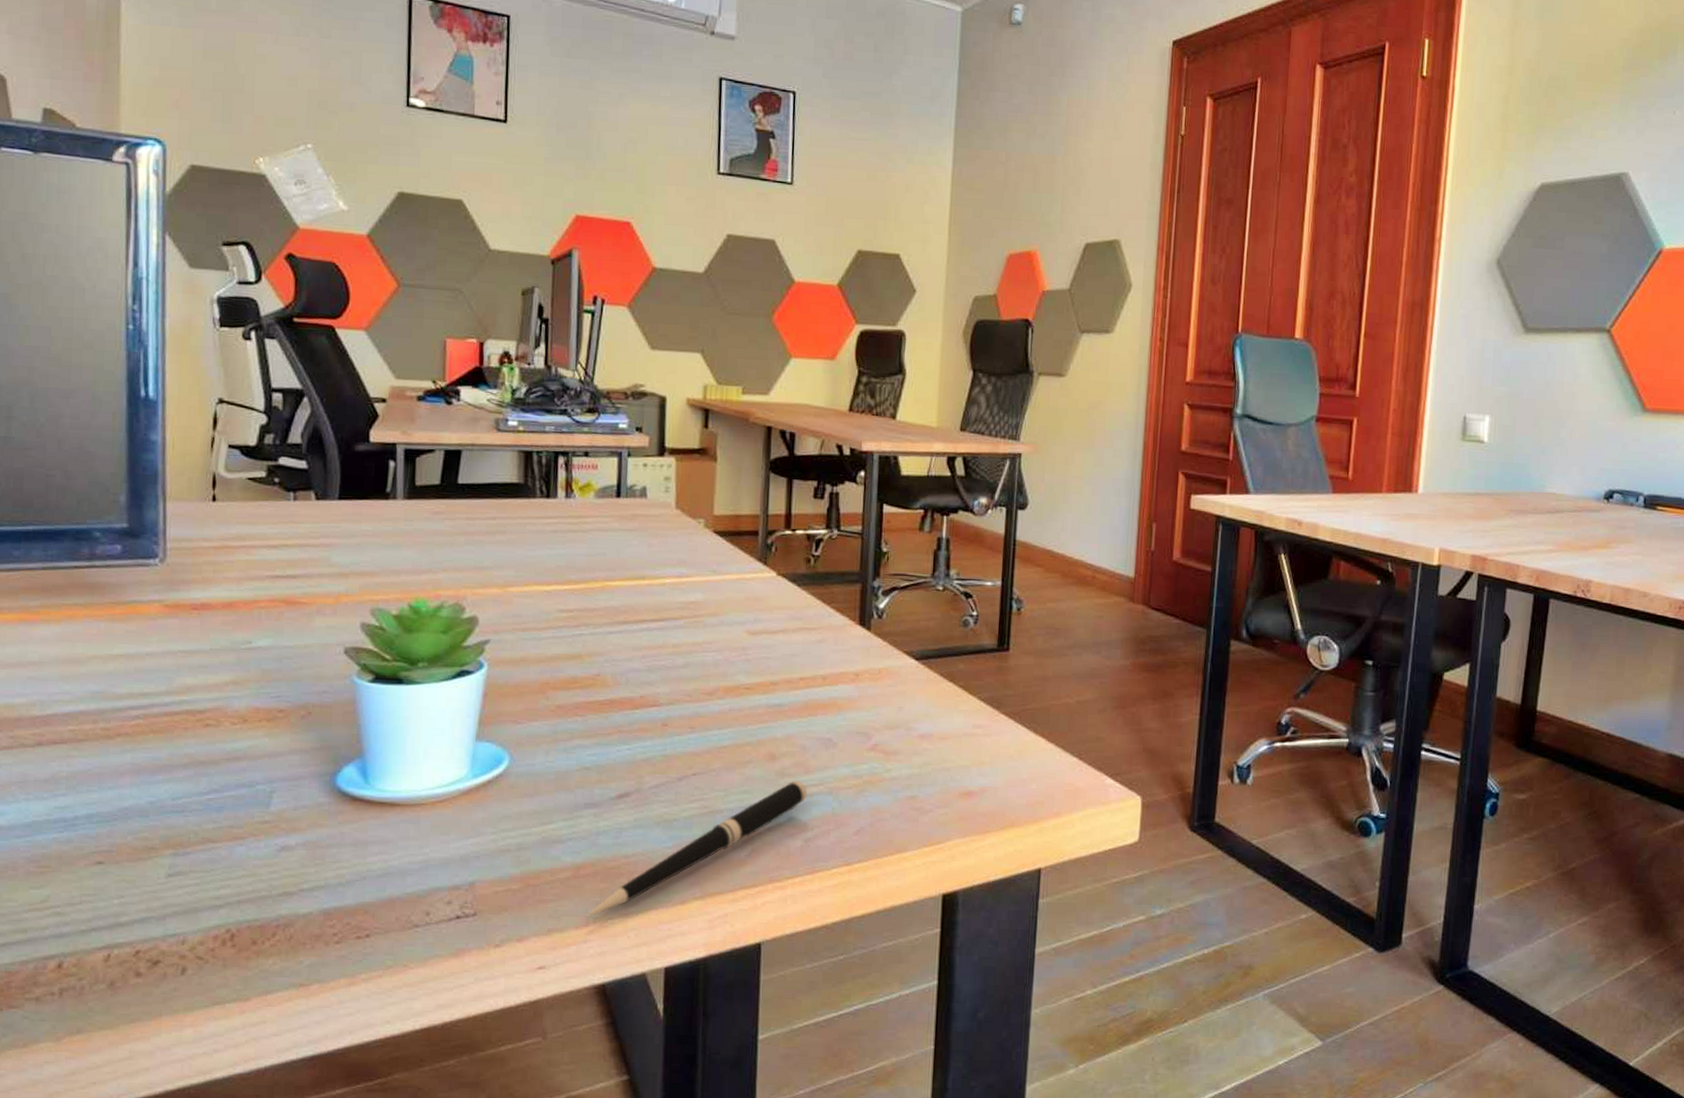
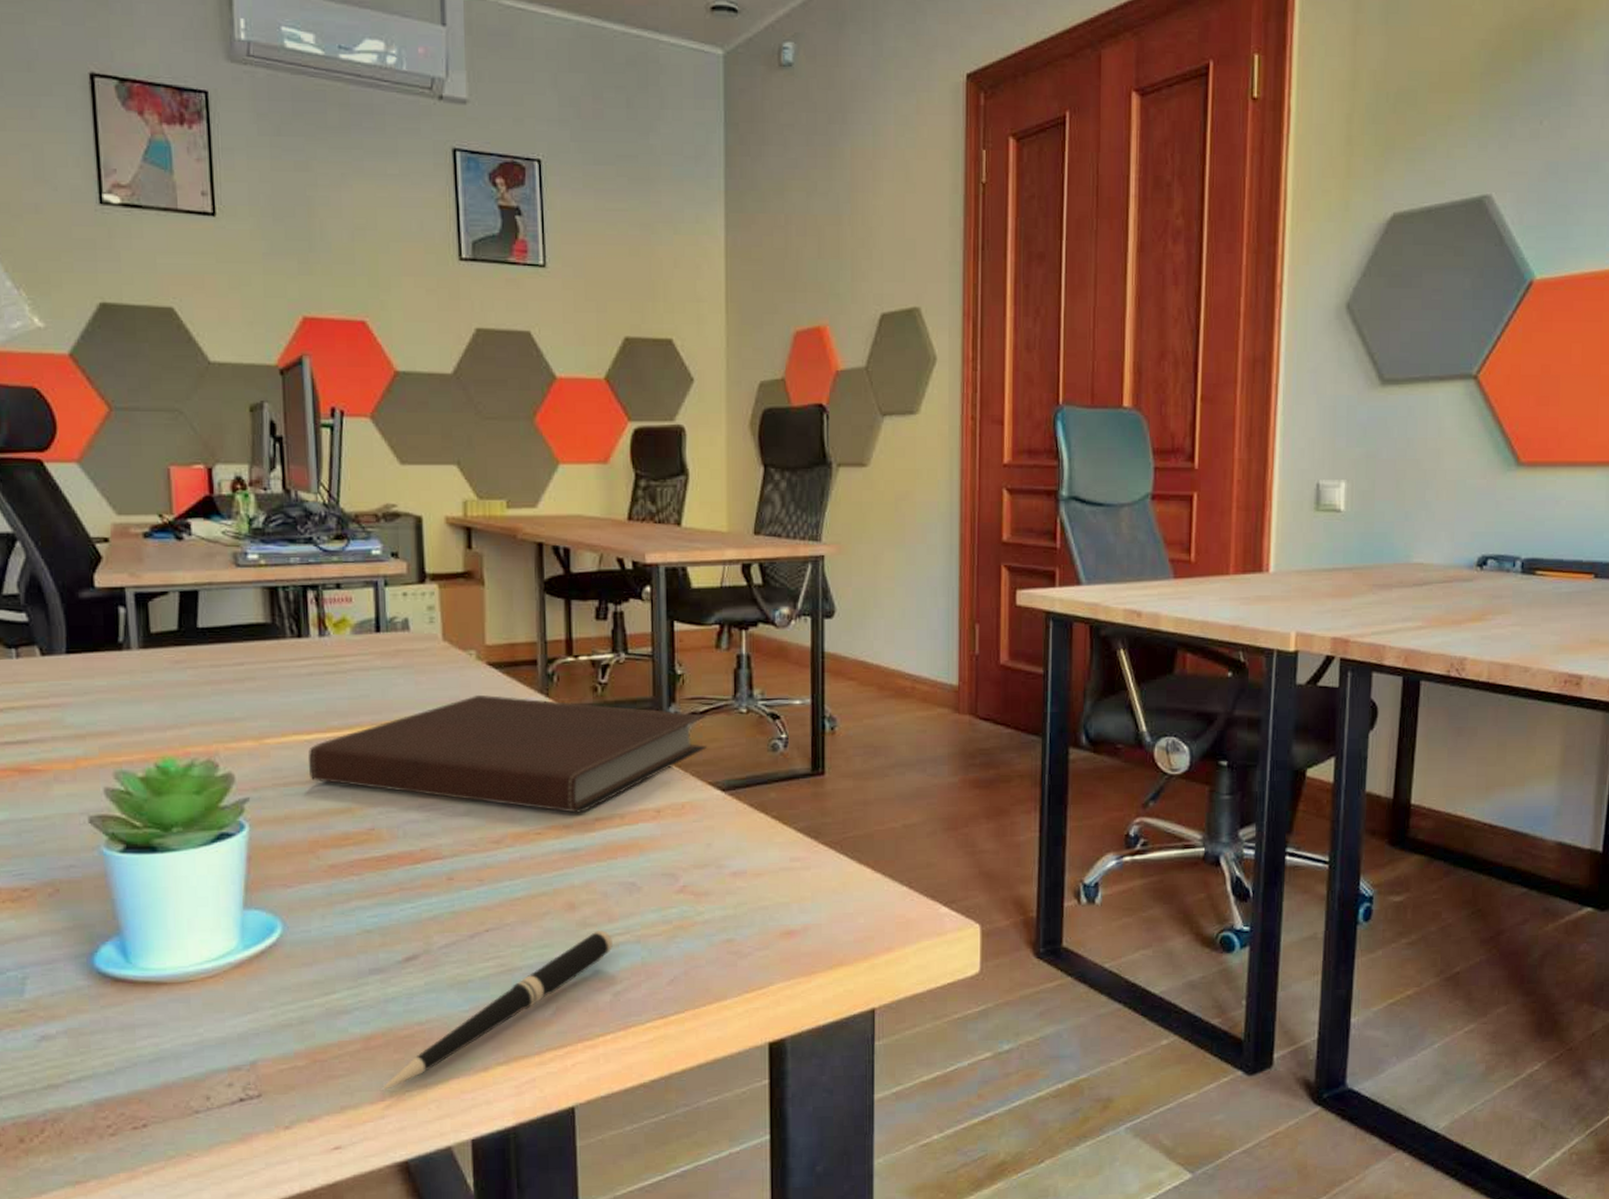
notebook: none [546,559,907,672] -> present [309,694,708,813]

